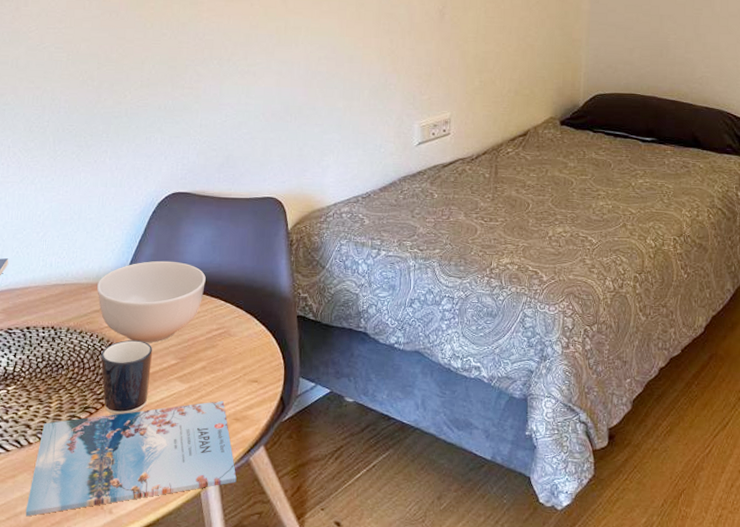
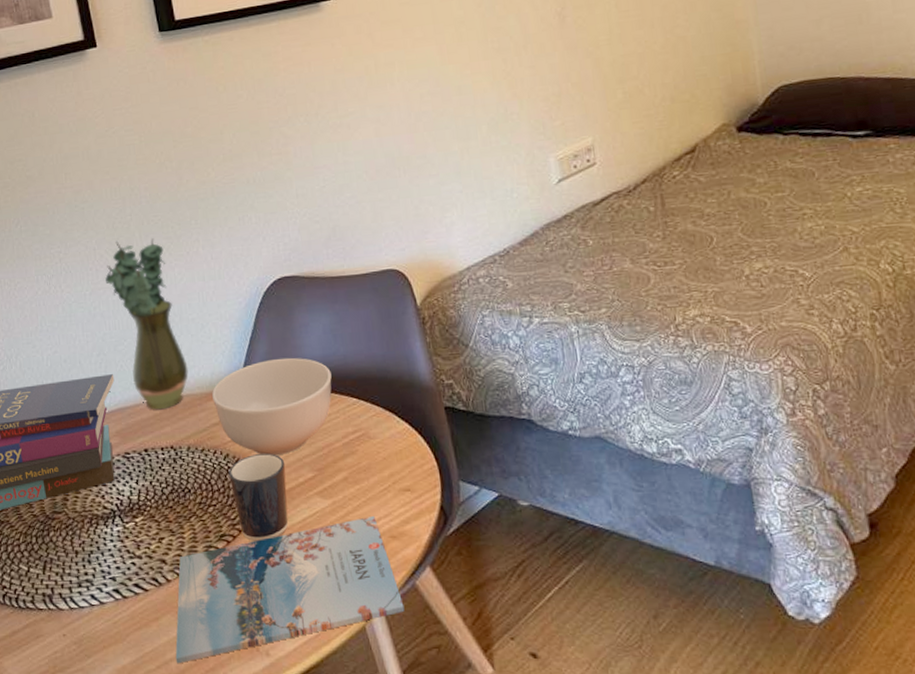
vase: none [15,142,80,294] -> present [105,238,189,410]

